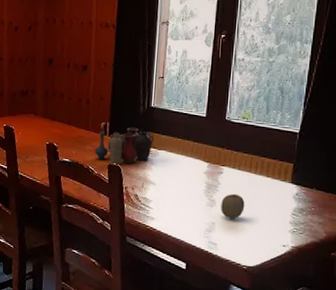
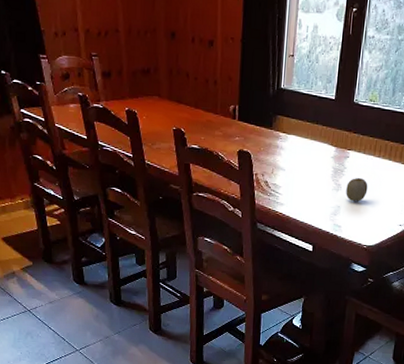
vase: present [95,127,154,166] -> none [224,110,284,152]

